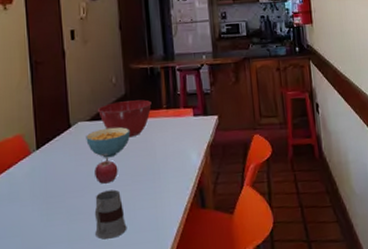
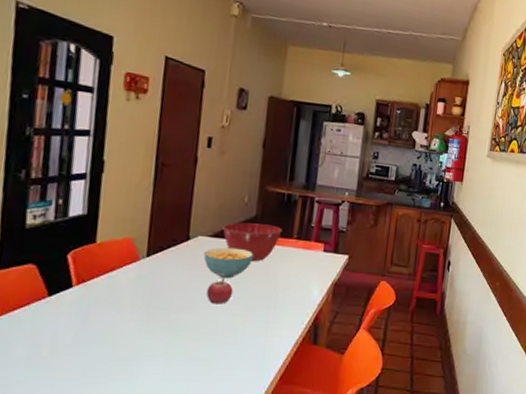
mug: present [94,189,127,239] -> none [196,311,232,360]

